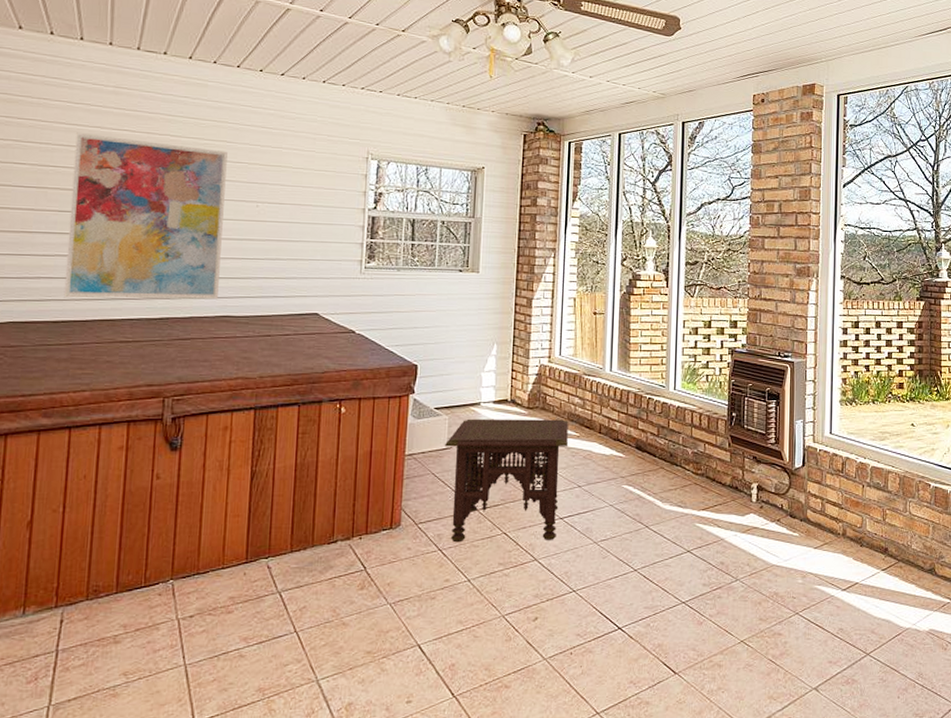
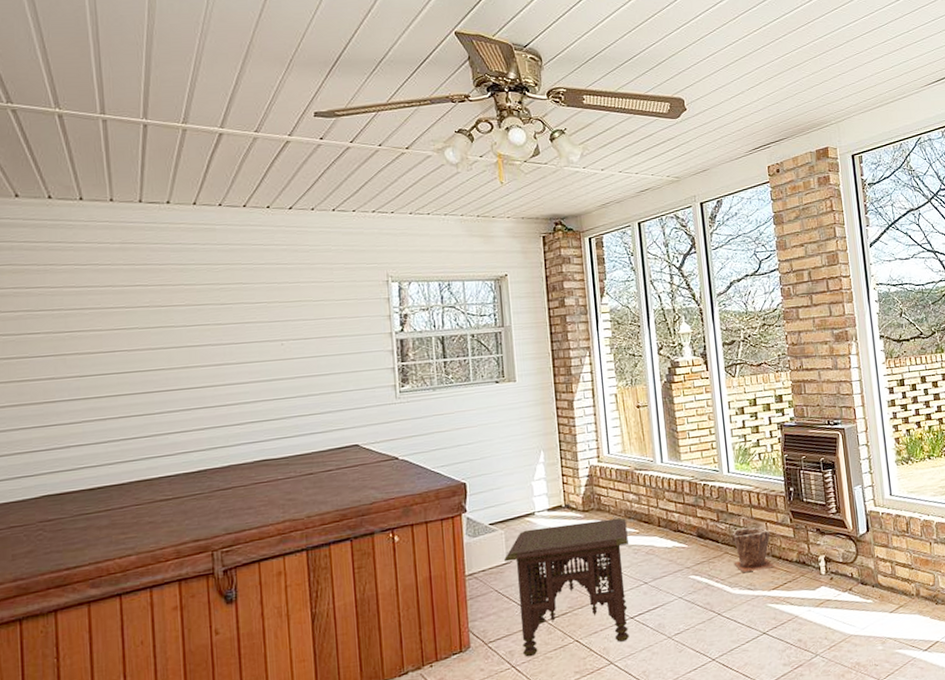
wall art: present [63,132,228,300] -> none [88,293,254,464]
plant pot: none [668,445,708,489] -> present [732,527,775,572]

